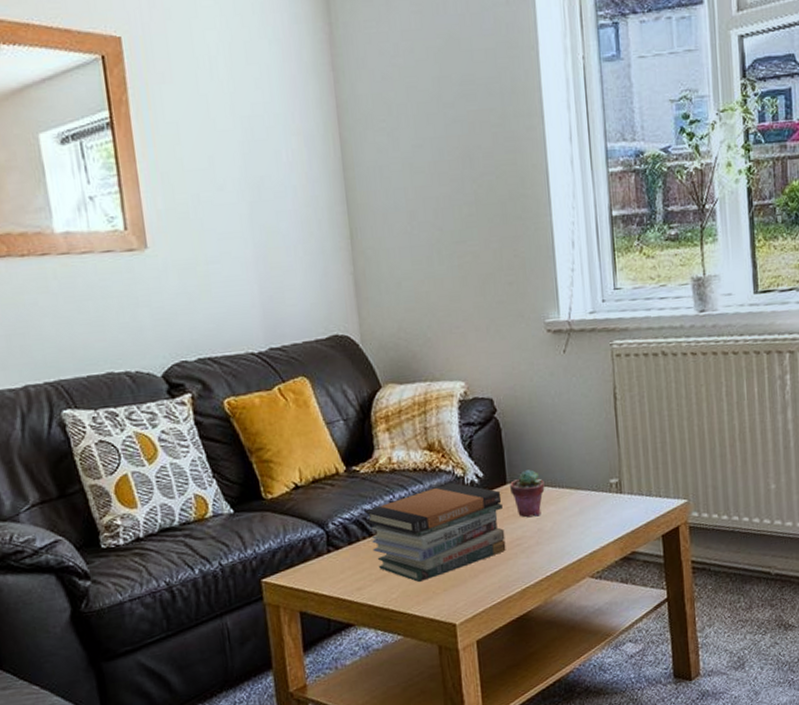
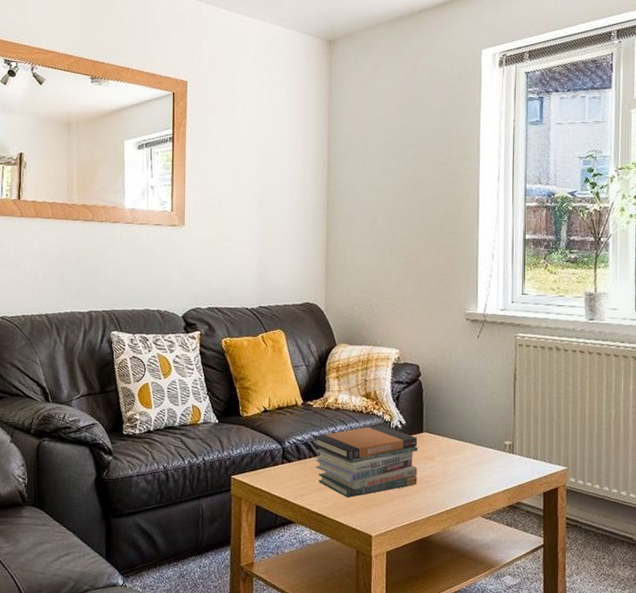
potted succulent: present [510,470,545,518] -> none [425,424,452,461]

